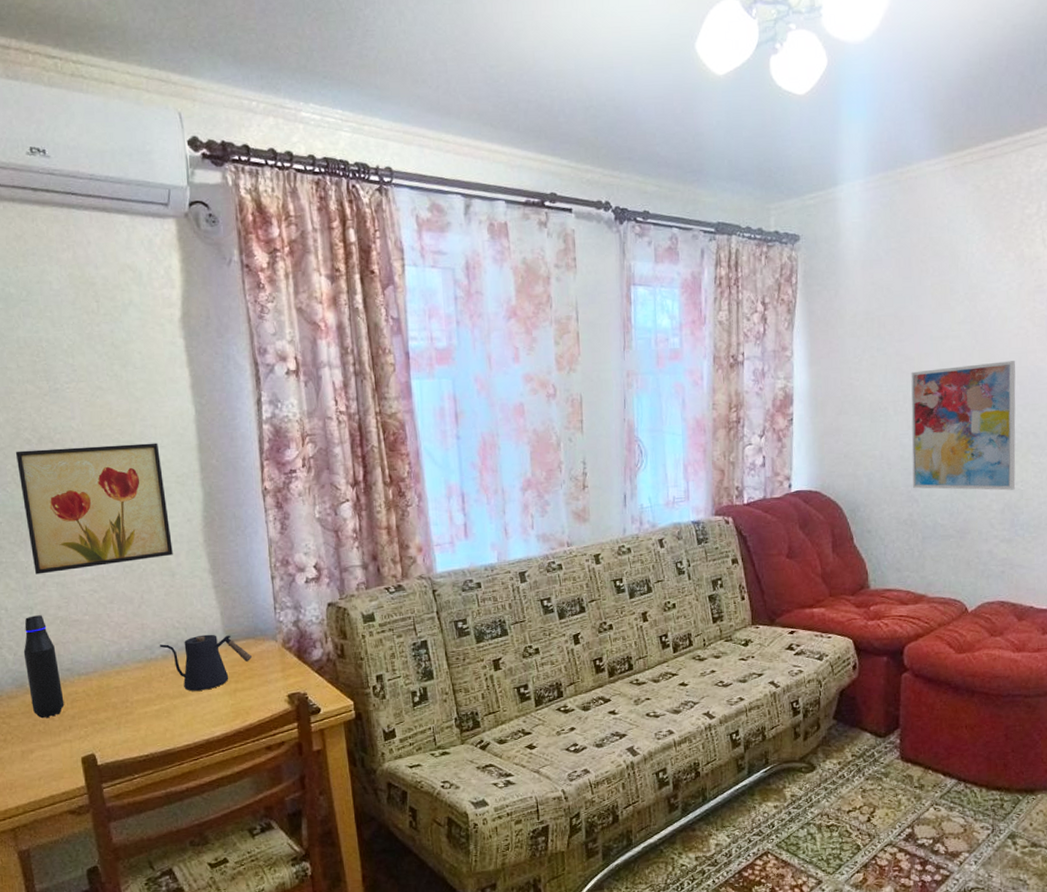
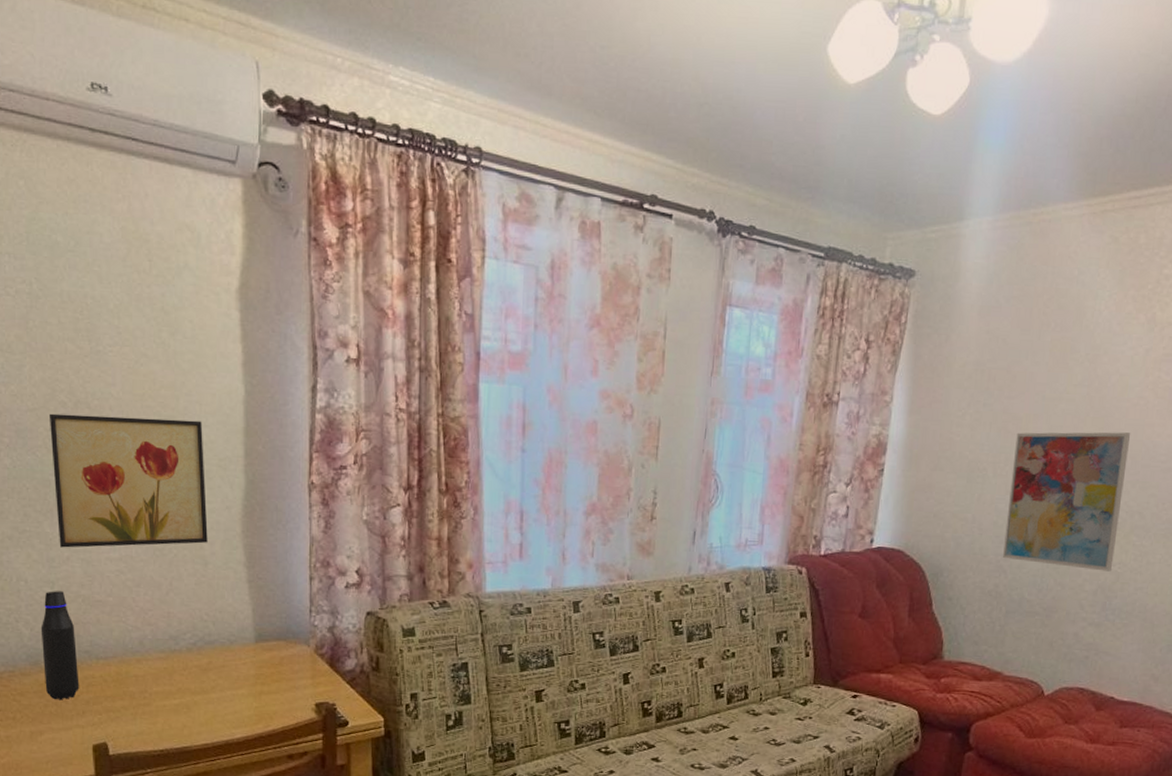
kettle: present [159,634,253,691] -> none [184,630,282,689]

